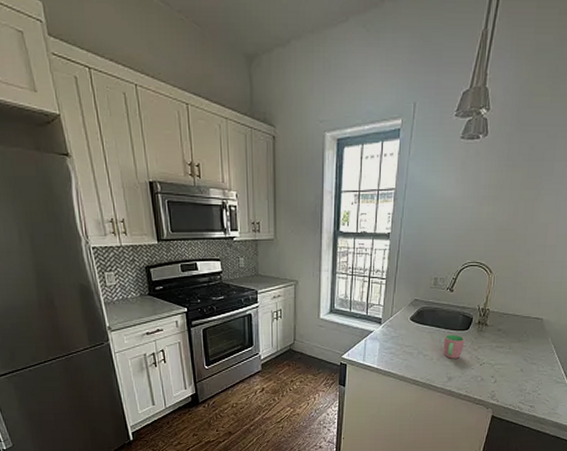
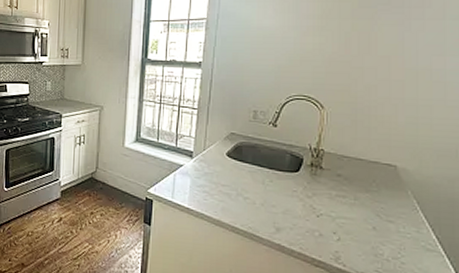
cup: present [443,334,465,359] -> none [268,175,295,206]

